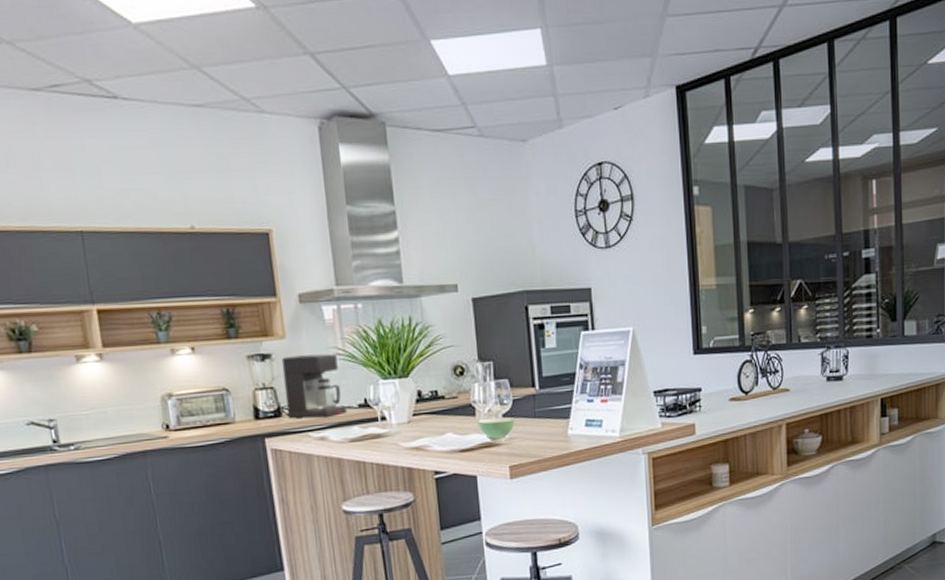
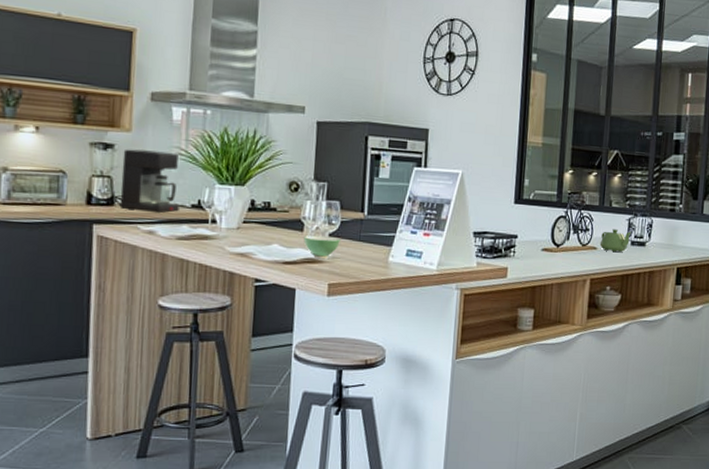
teapot: none [792,366,826,392] -> present [599,229,632,253]

